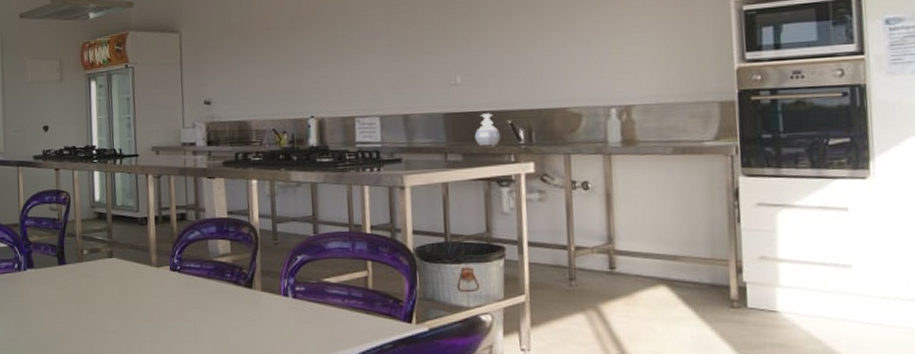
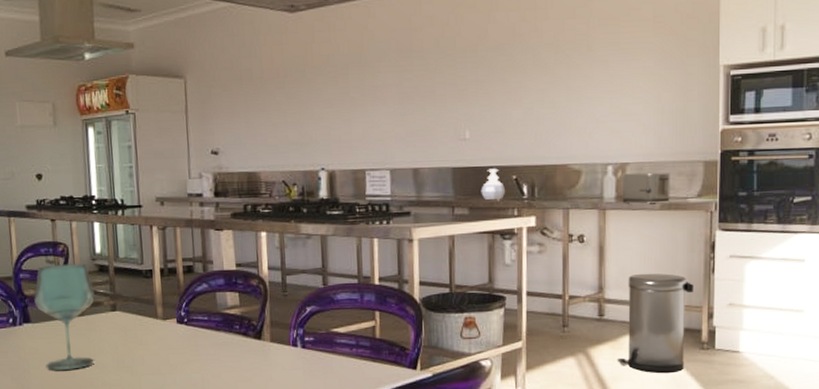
wine glass: none [37,211,93,315] -> present [34,263,95,370]
toaster: none [626,114,683,148] -> present [621,172,670,204]
pedal bin: none [632,222,718,333] -> present [617,273,694,373]

